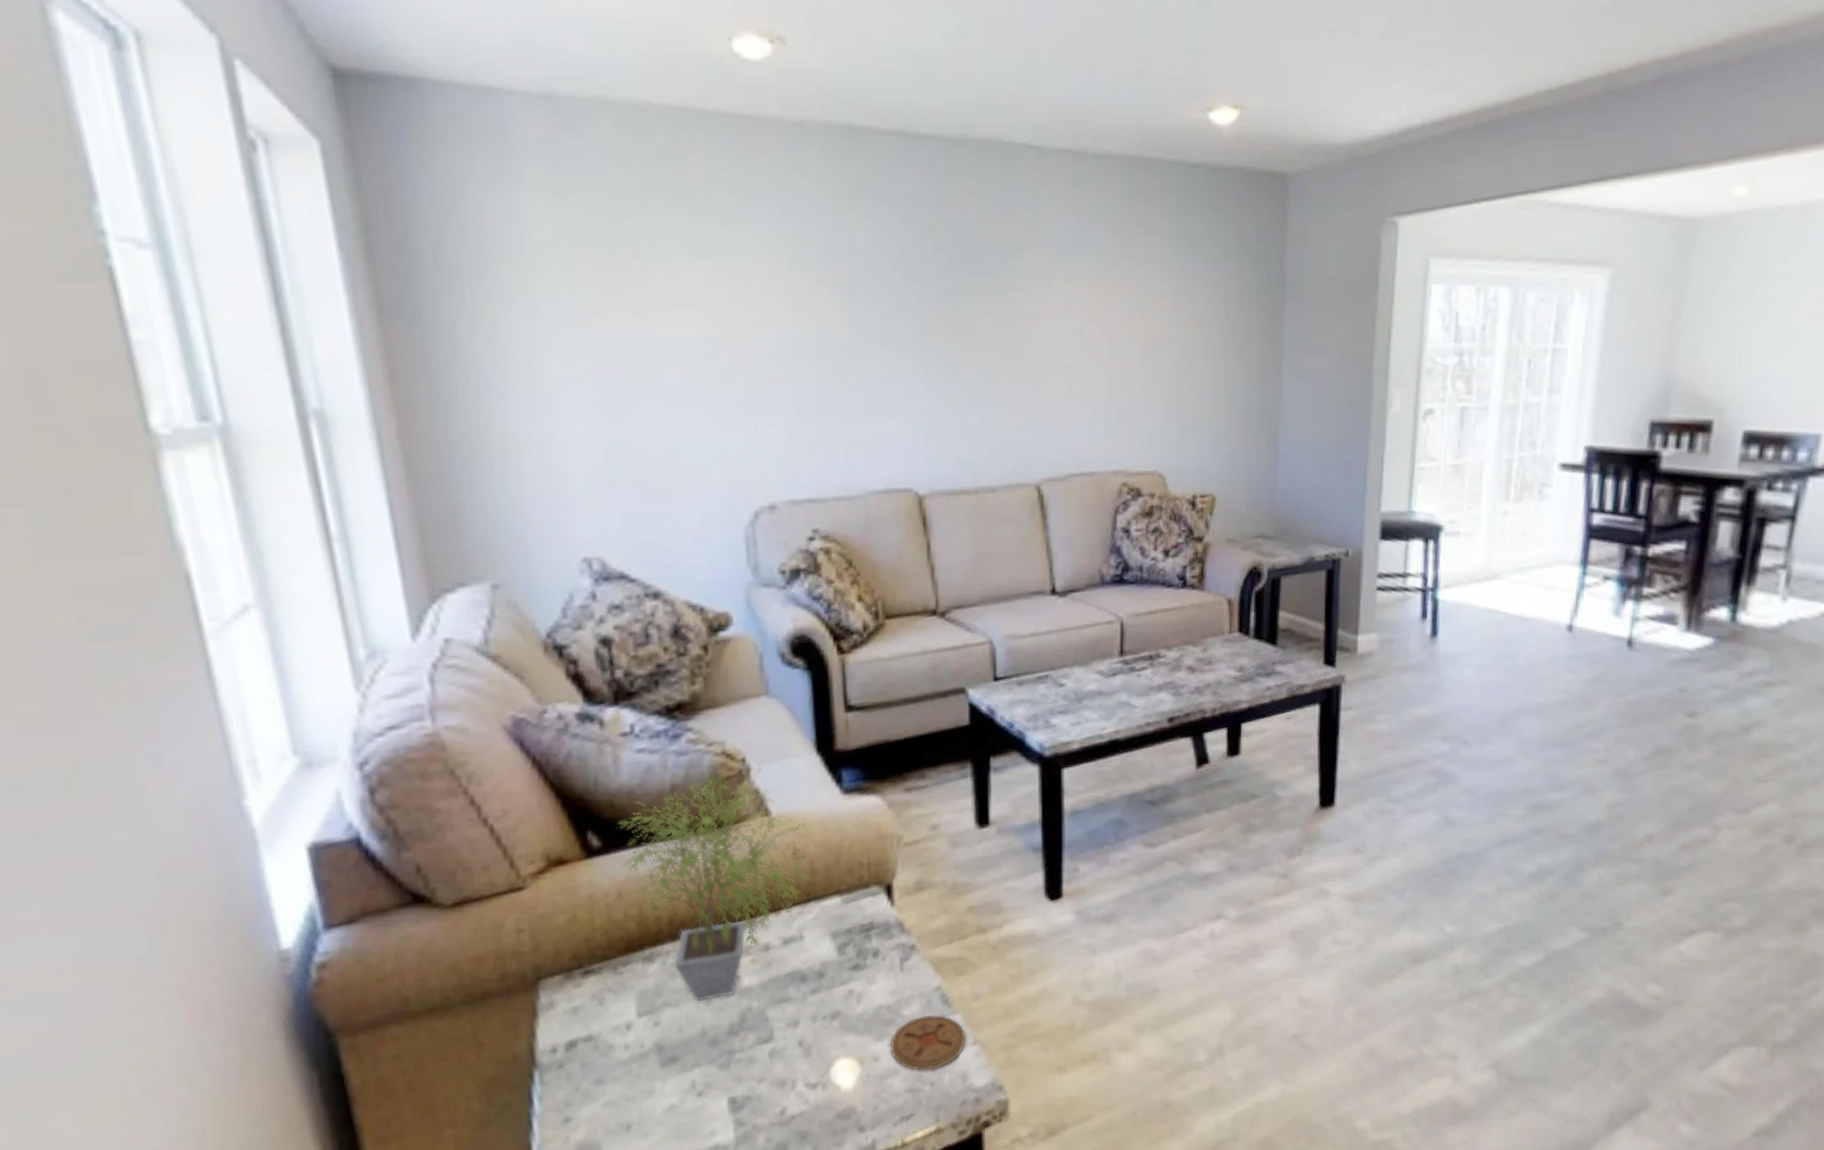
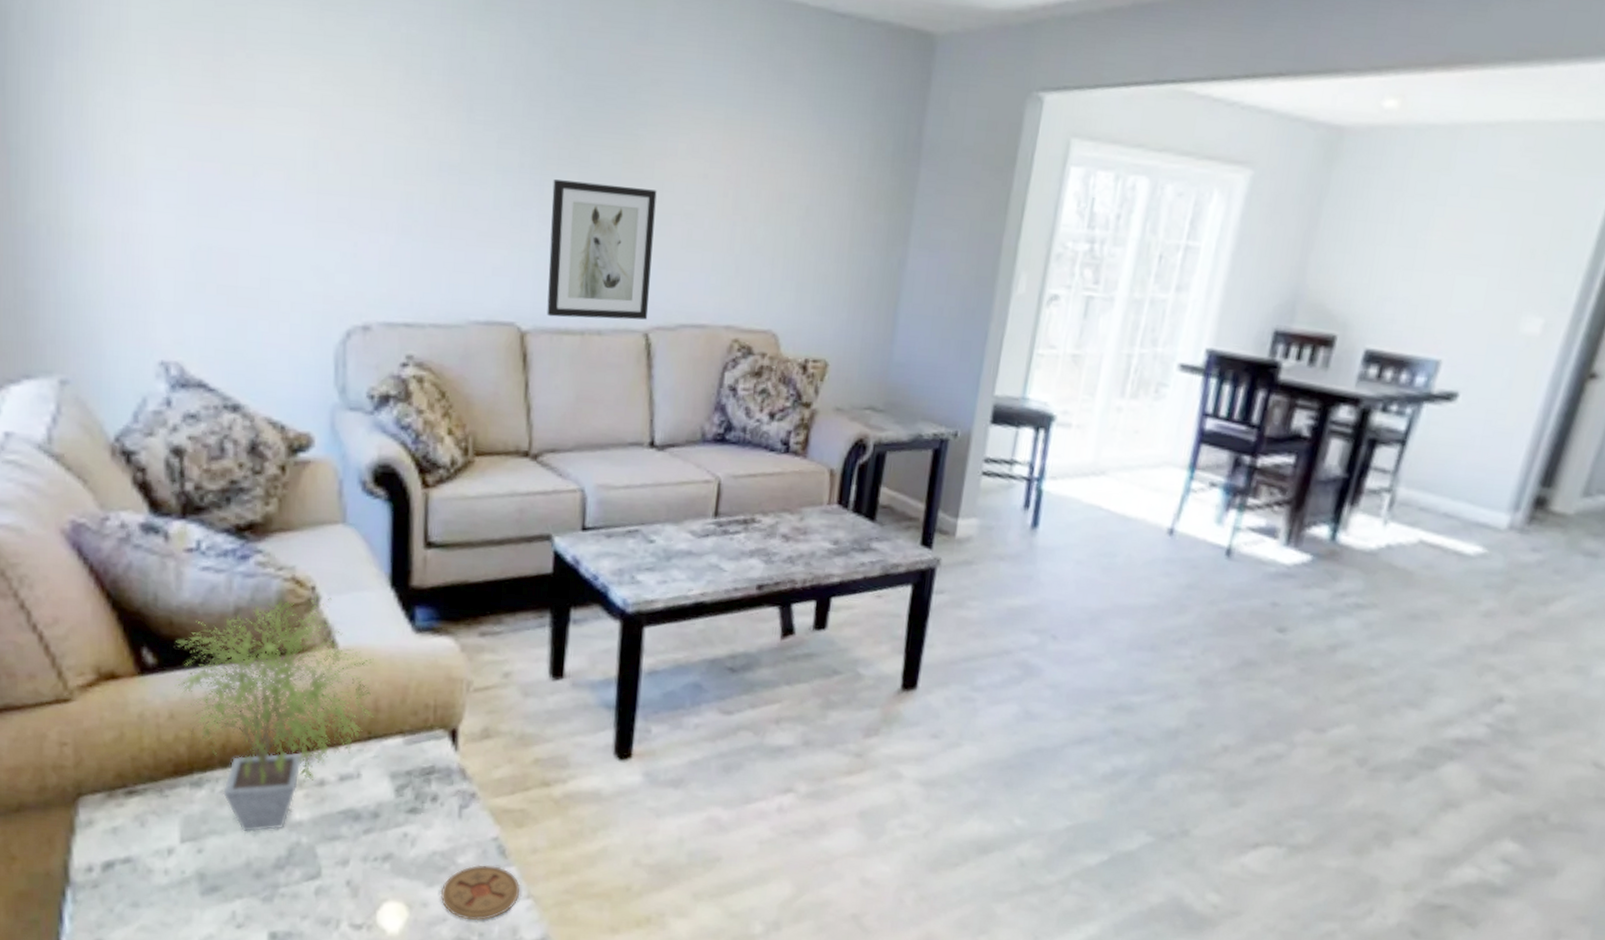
wall art: none [936,348,1038,479] -> present [547,179,657,320]

